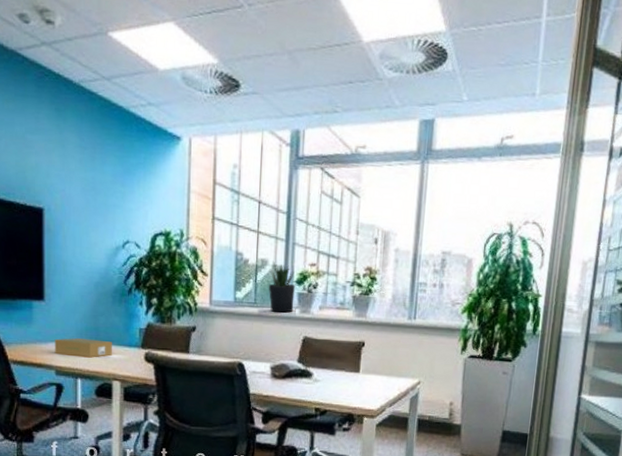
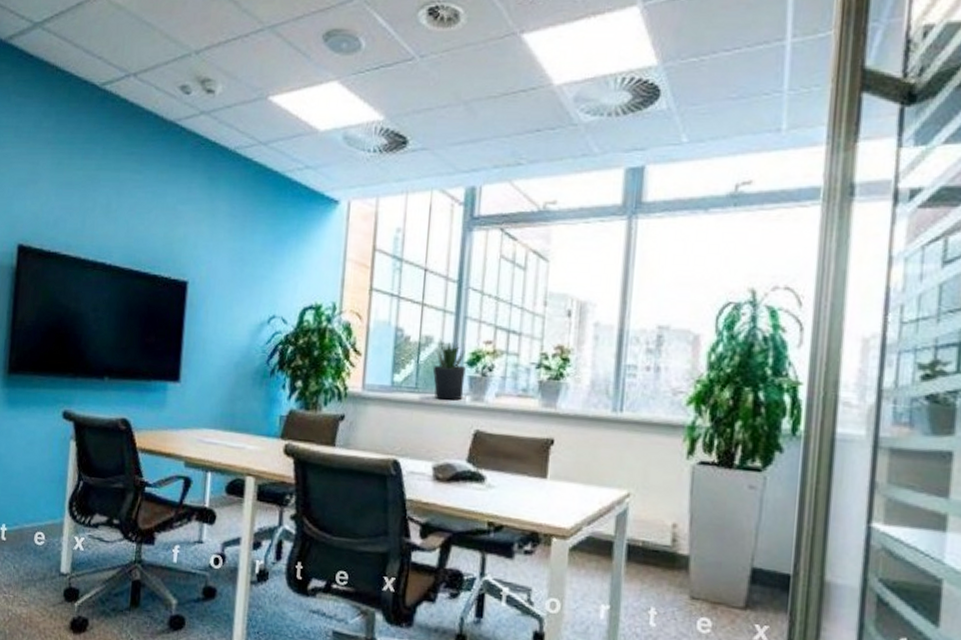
box: present [54,338,112,358] -> none [185,425,249,449]

